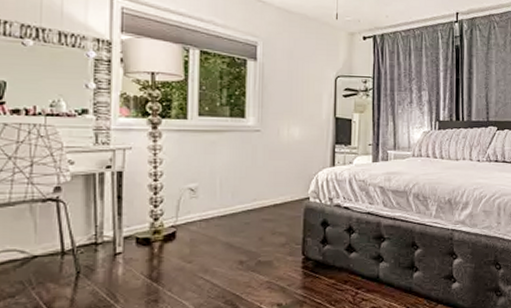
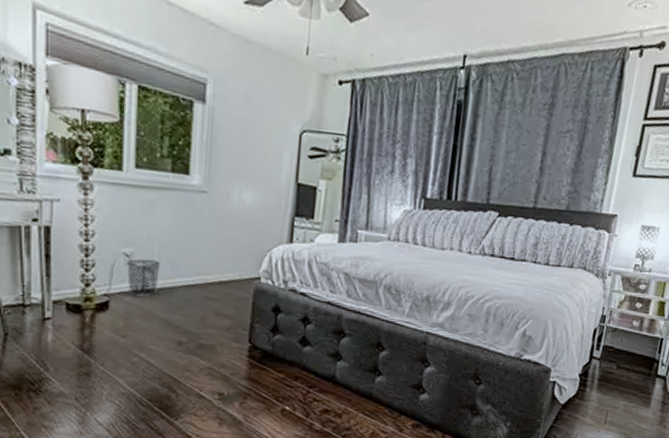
waste bin: none [191,192,223,224] -> present [126,259,161,297]

